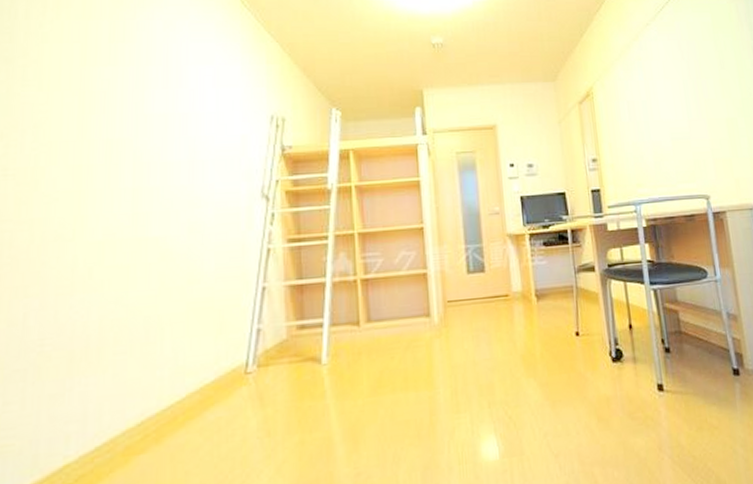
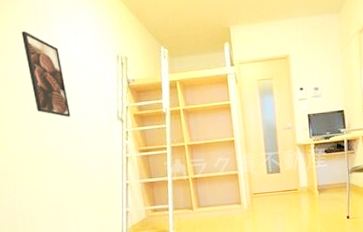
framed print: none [139,79,193,192] -> present [21,30,71,117]

